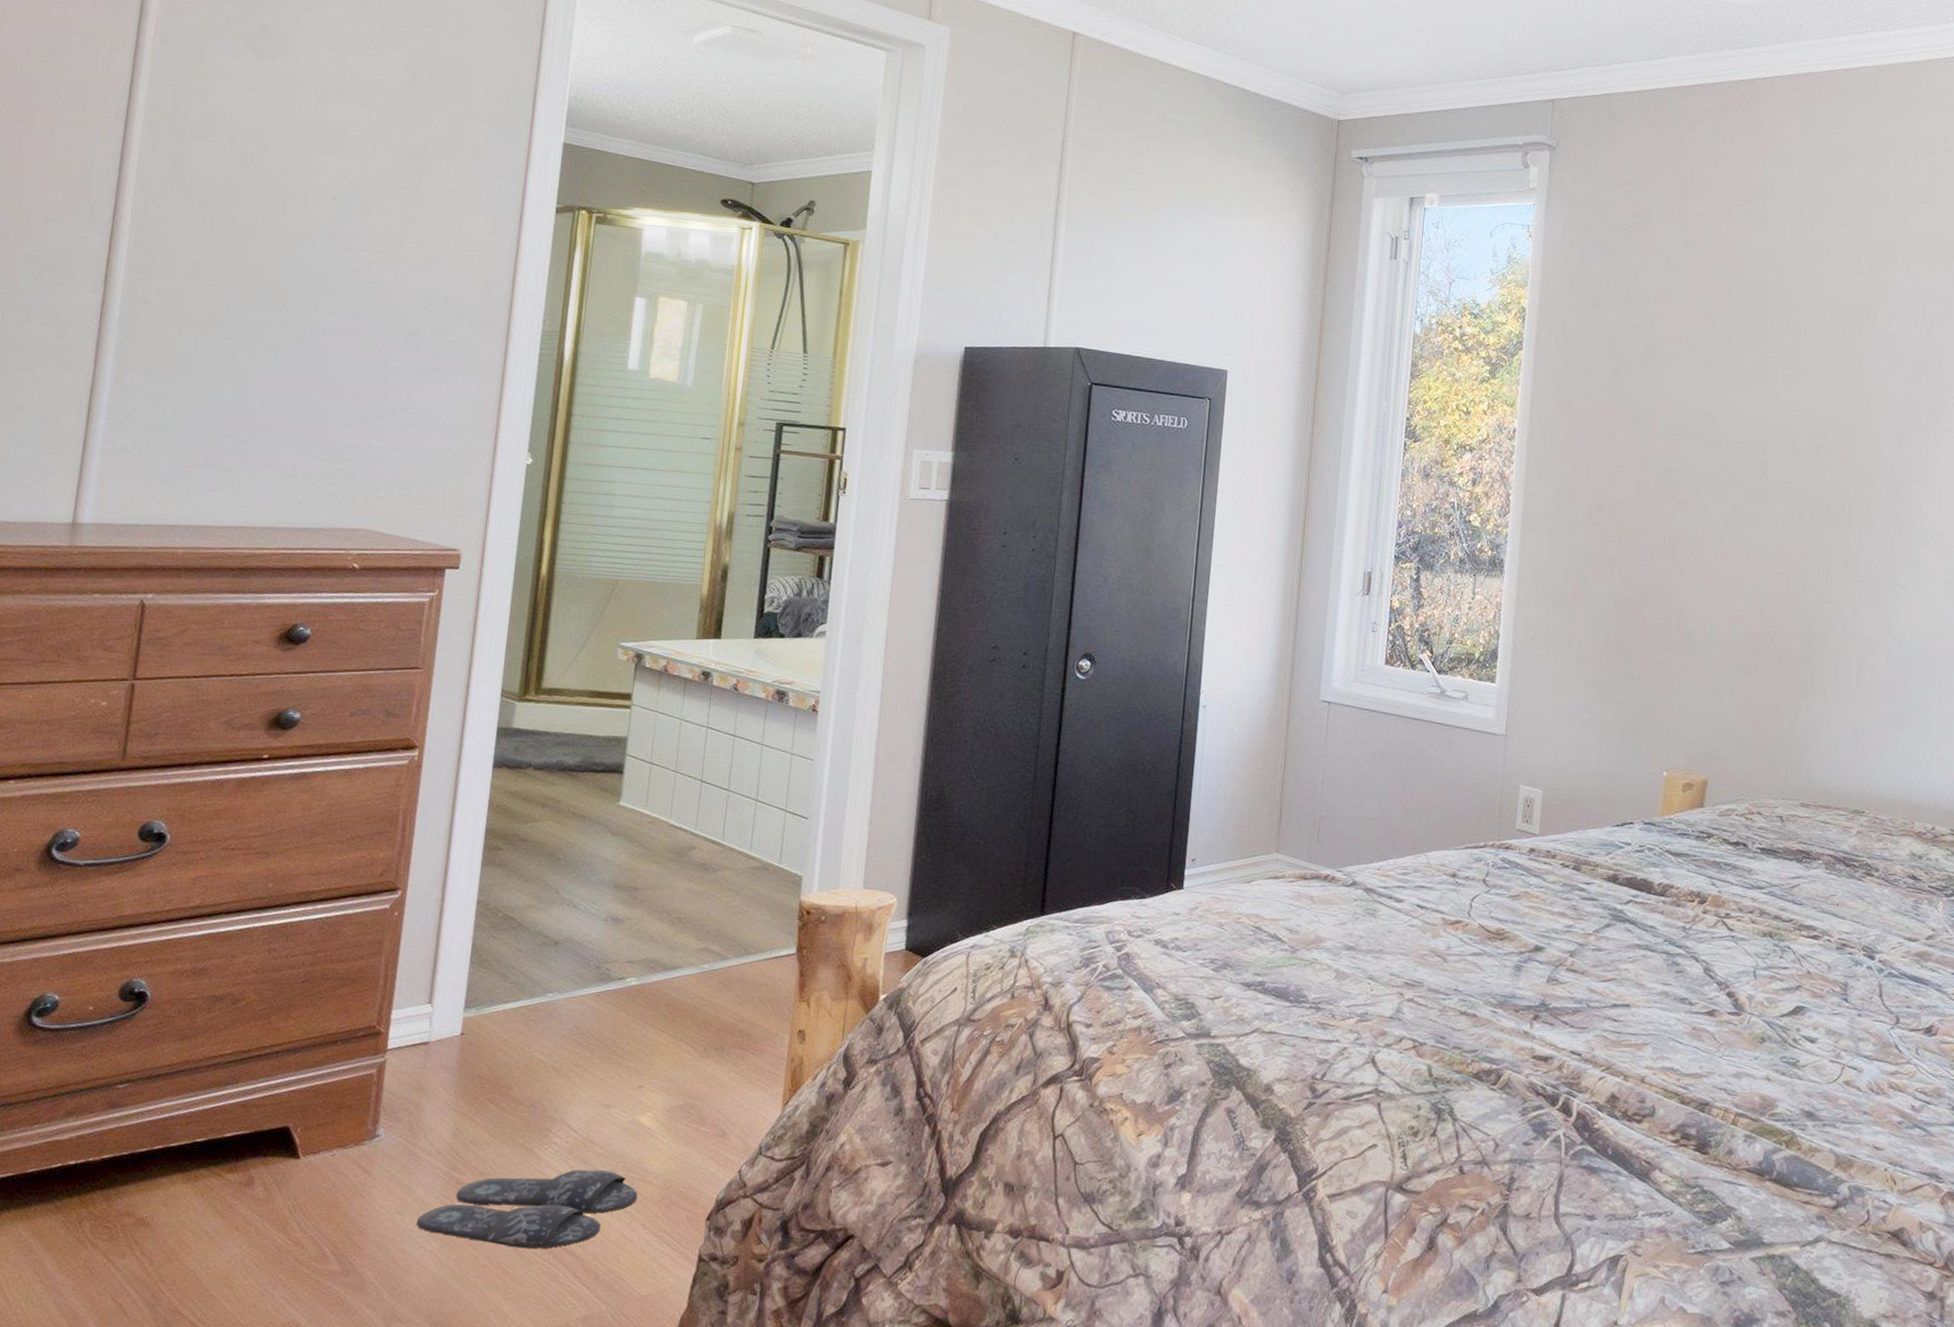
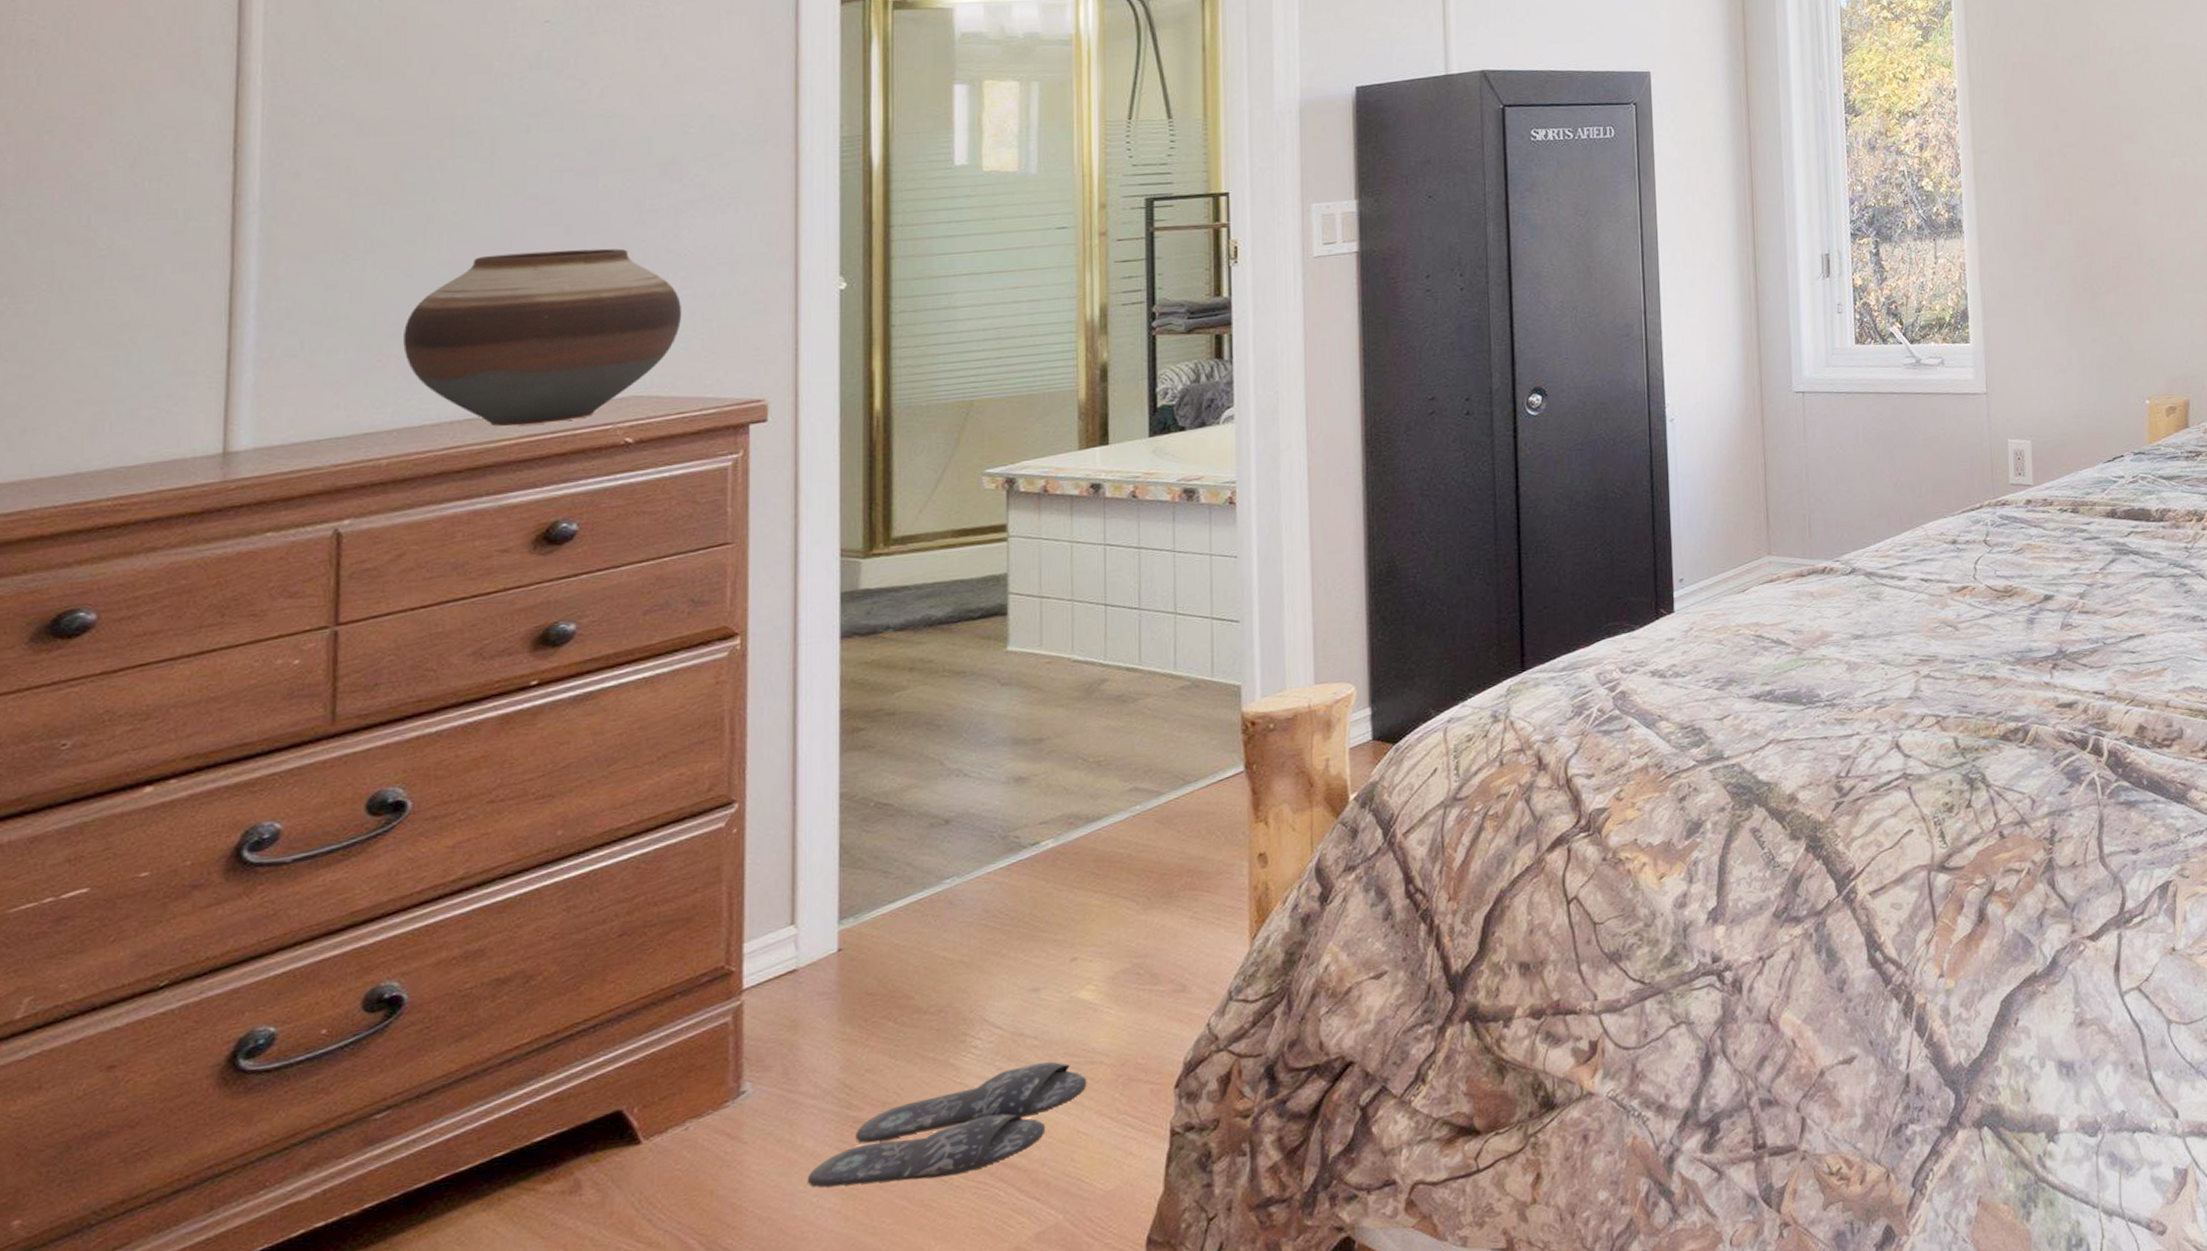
vase: none [204,391,407,541] -> present [403,248,682,427]

